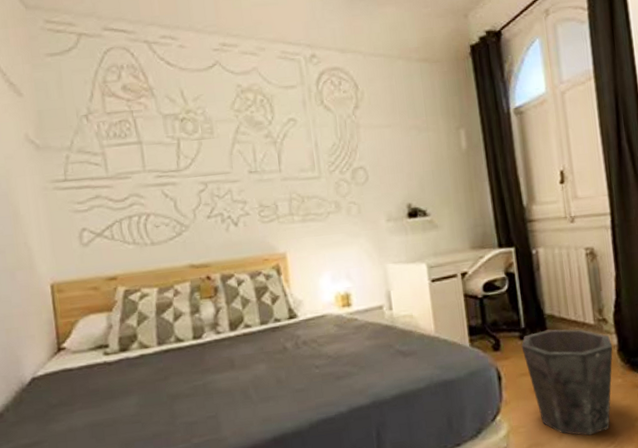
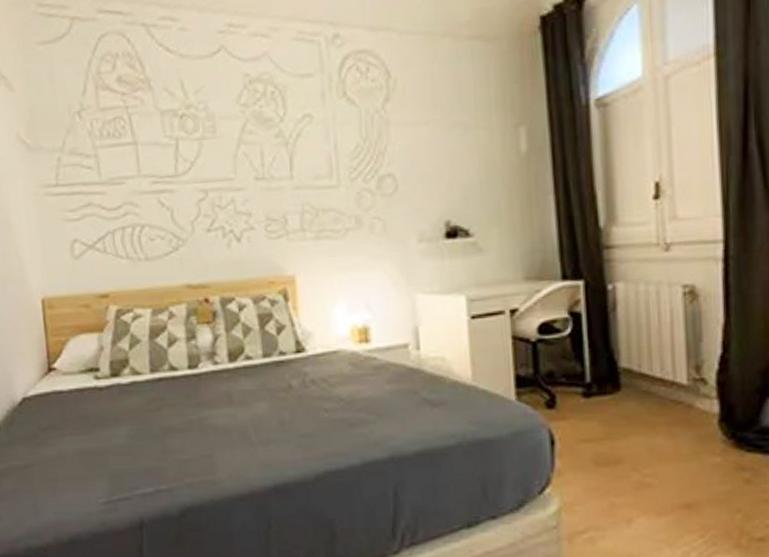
waste bin: present [521,329,613,436] -> none [584,387,712,524]

